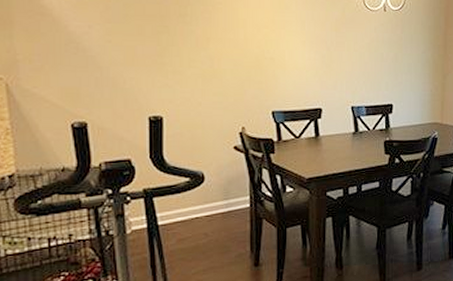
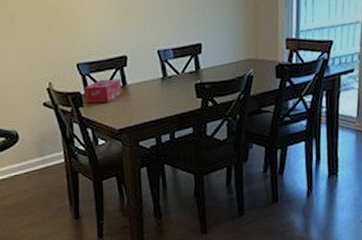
tissue box: none [277,128,314,151] -> present [84,79,122,104]

